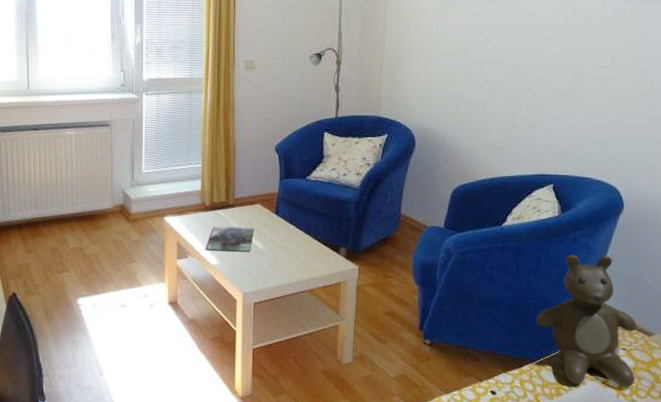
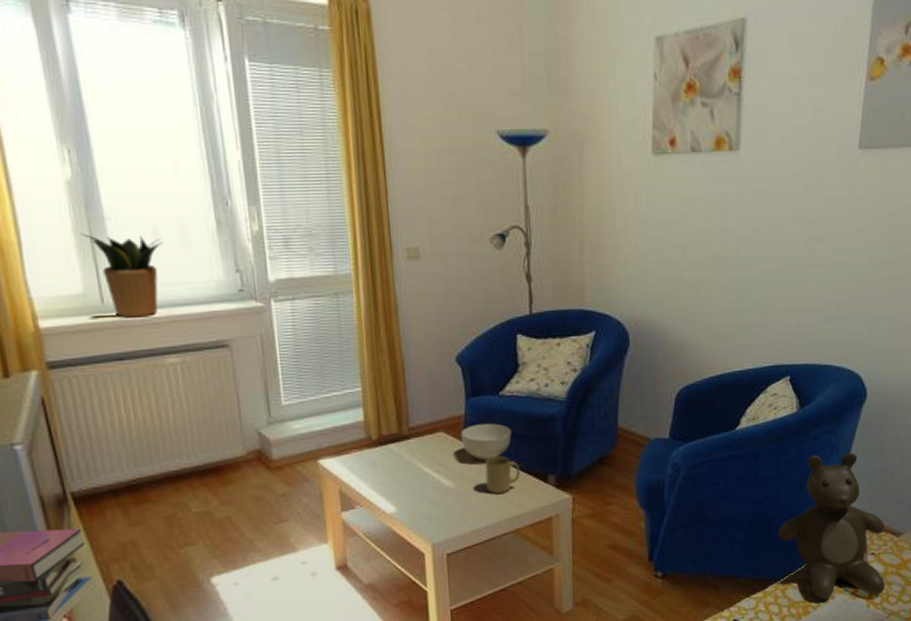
potted plant: none [20,38,73,100] -> present [81,233,162,318]
magazine: present [205,226,255,252] -> none [377,461,439,497]
bowl: none [273,201,313,230] -> present [460,423,512,461]
mug: none [290,227,319,259] -> present [485,455,521,494]

